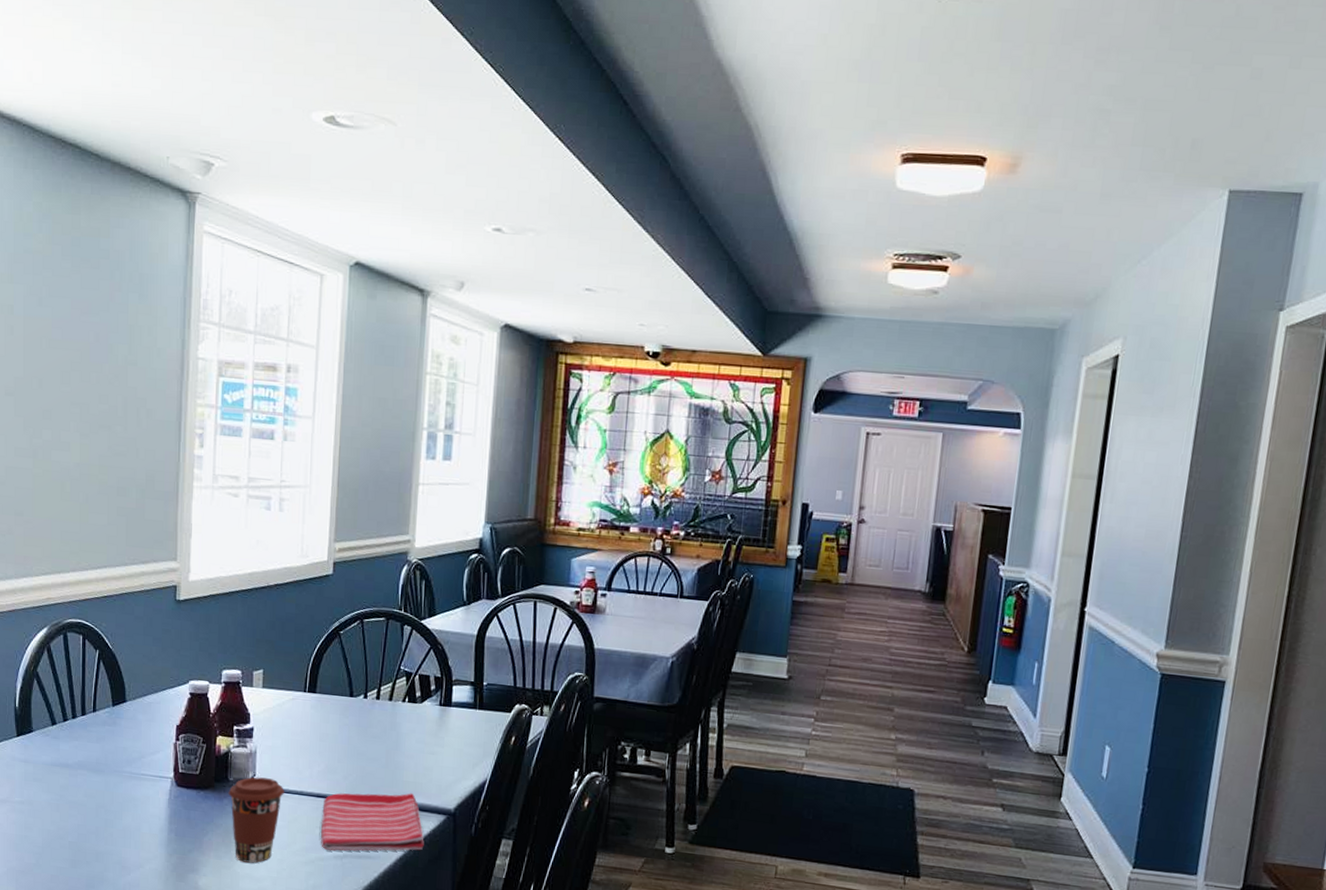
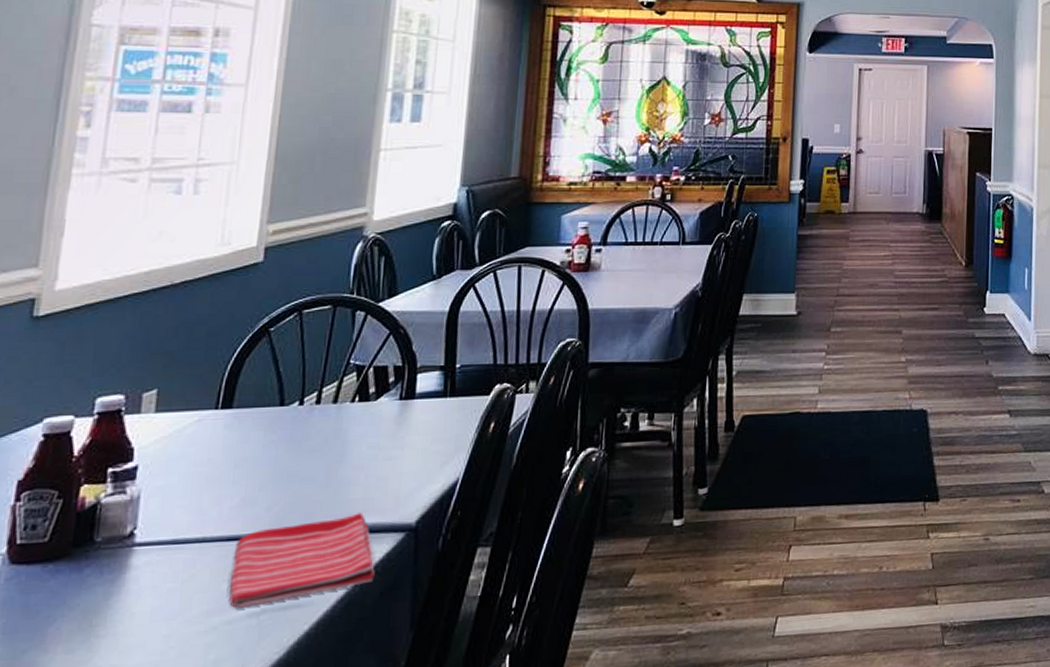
coffee cup: present [228,777,285,863] -> none [92,528,180,650]

